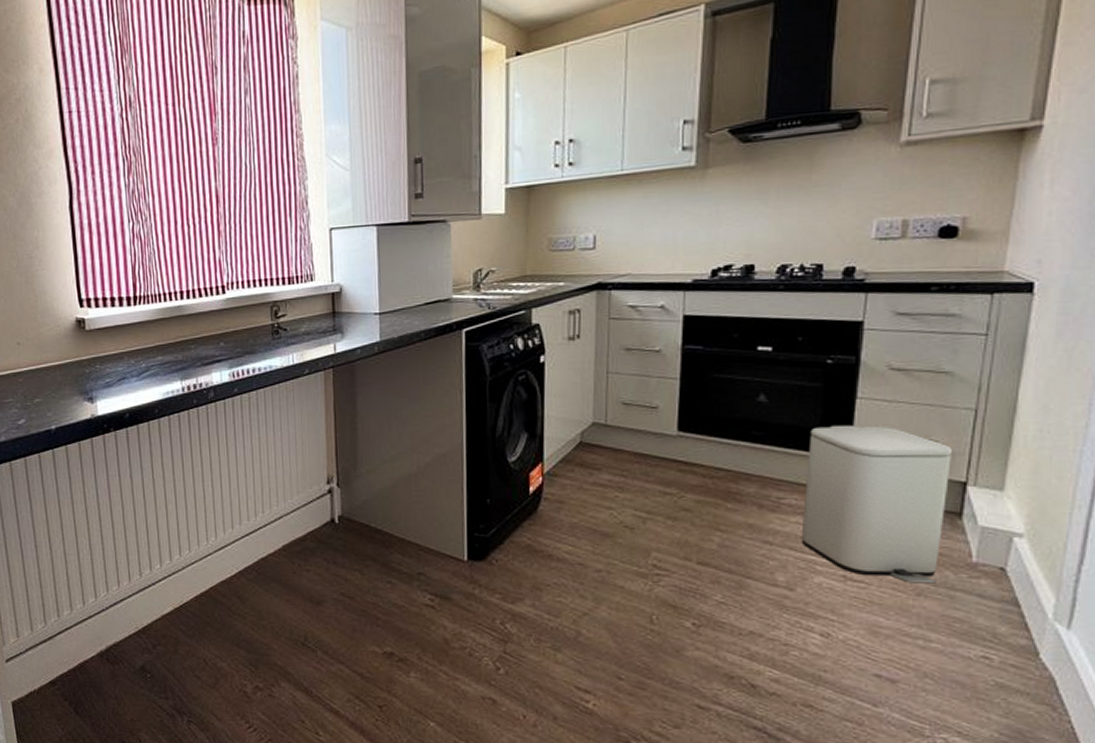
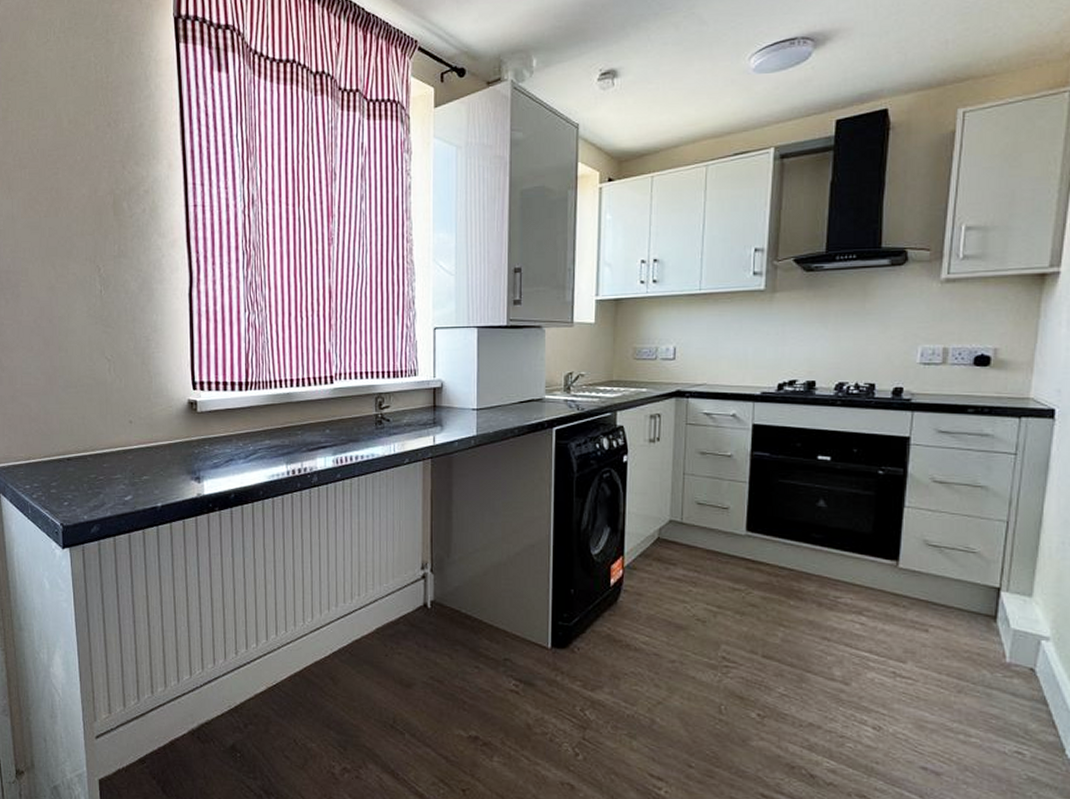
pedal bin: present [801,424,953,584] -> none [855,531,989,682]

